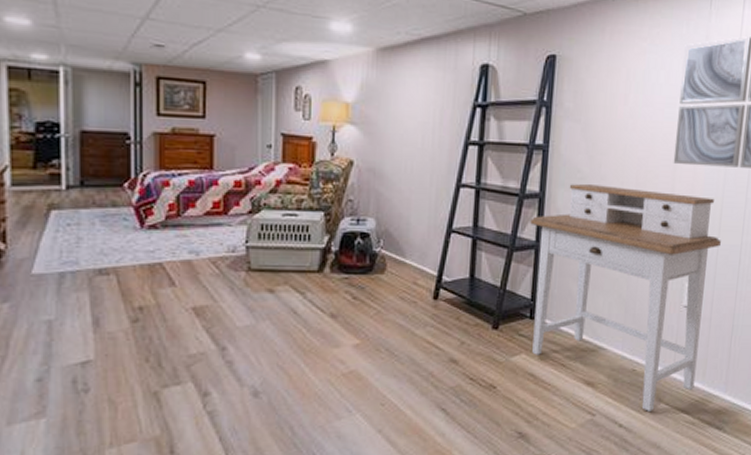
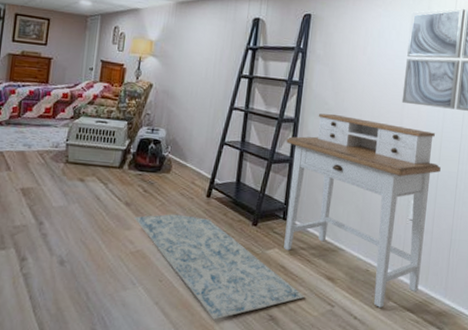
rug: none [342,323,560,444] -> present [133,214,305,320]

